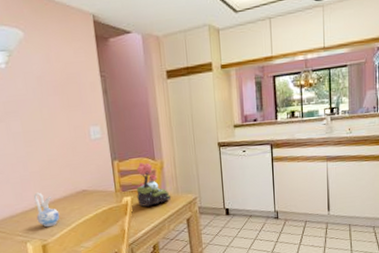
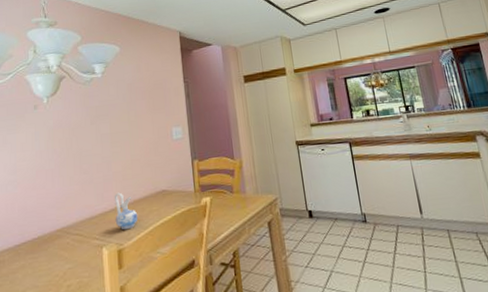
plant: present [136,162,171,207] -> none [215,162,250,208]

